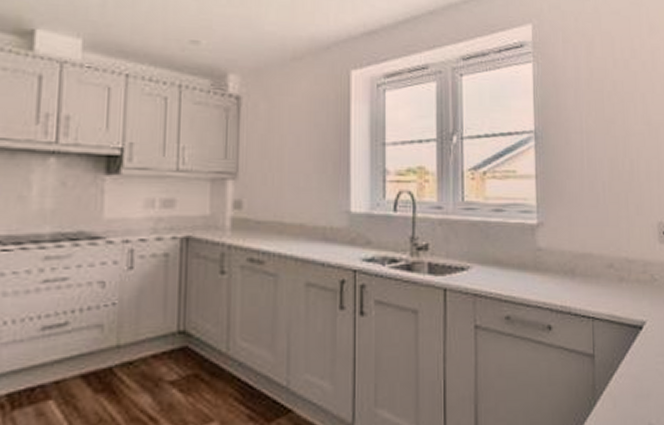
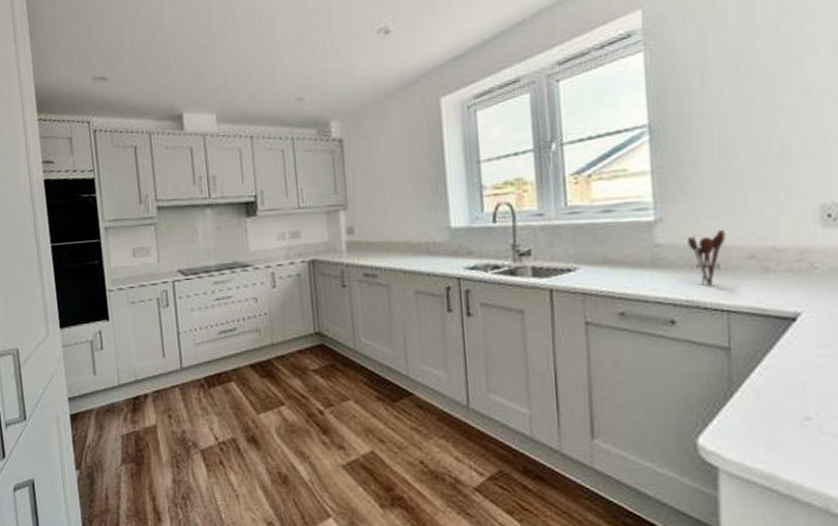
utensil holder: none [563,237,592,291] -> present [688,229,726,285]

